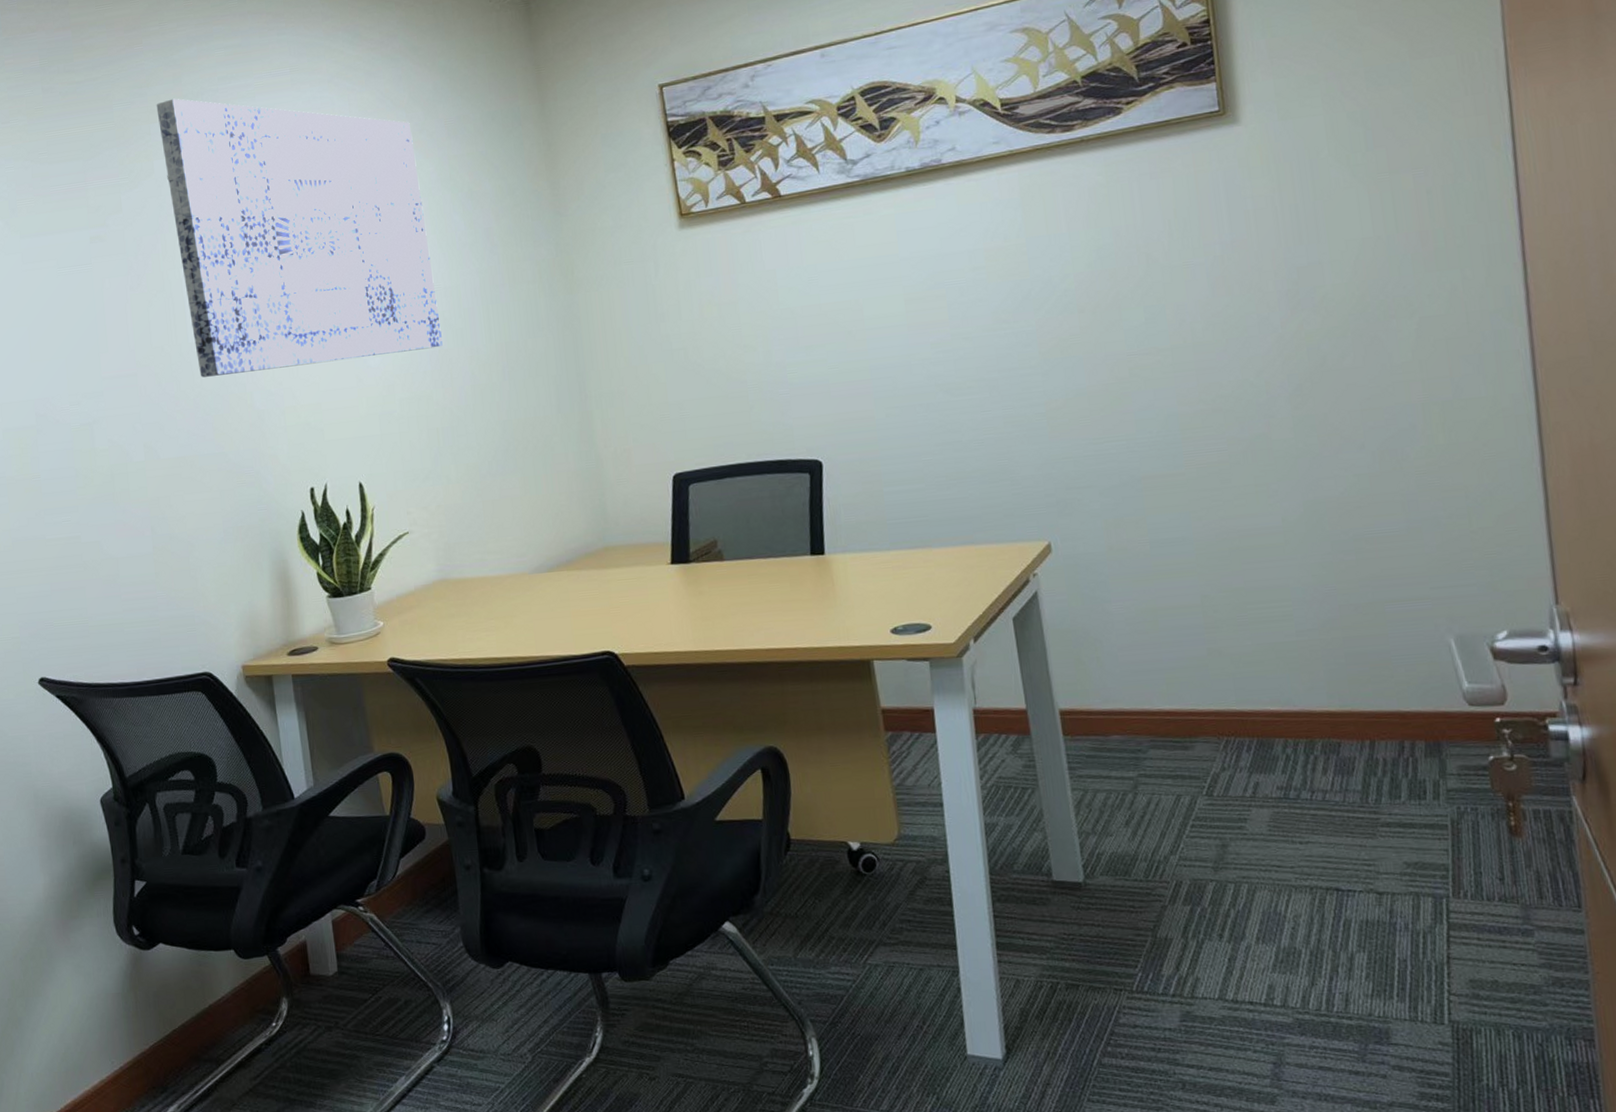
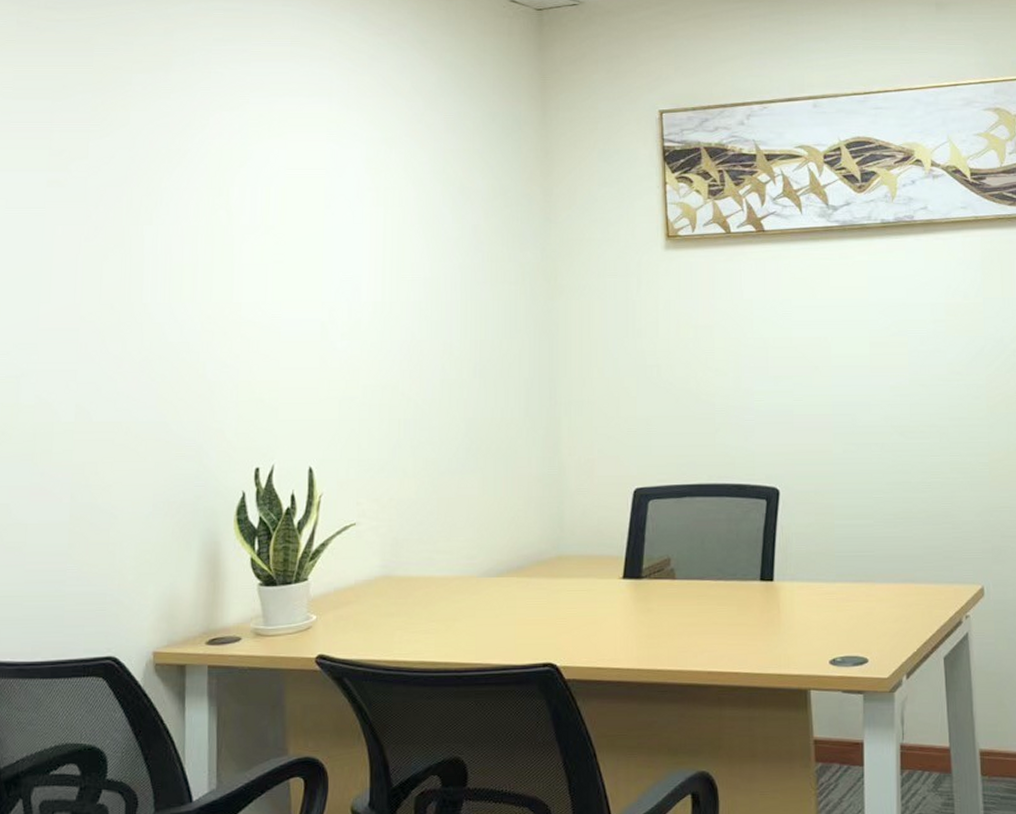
wall art: present [156,98,444,378] -> none [141,52,417,341]

